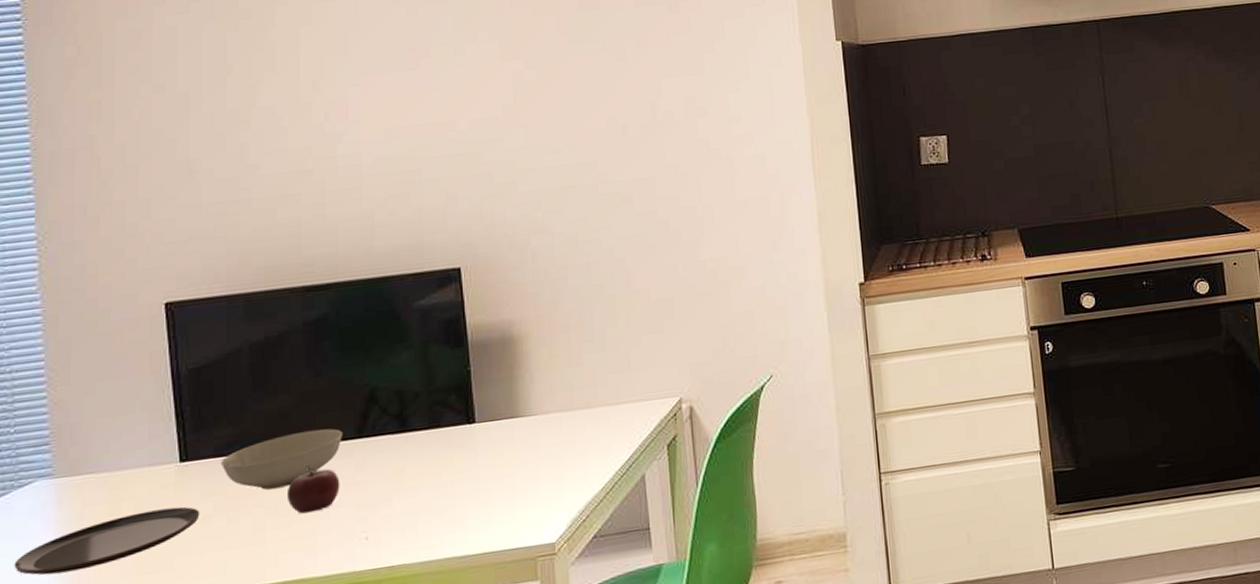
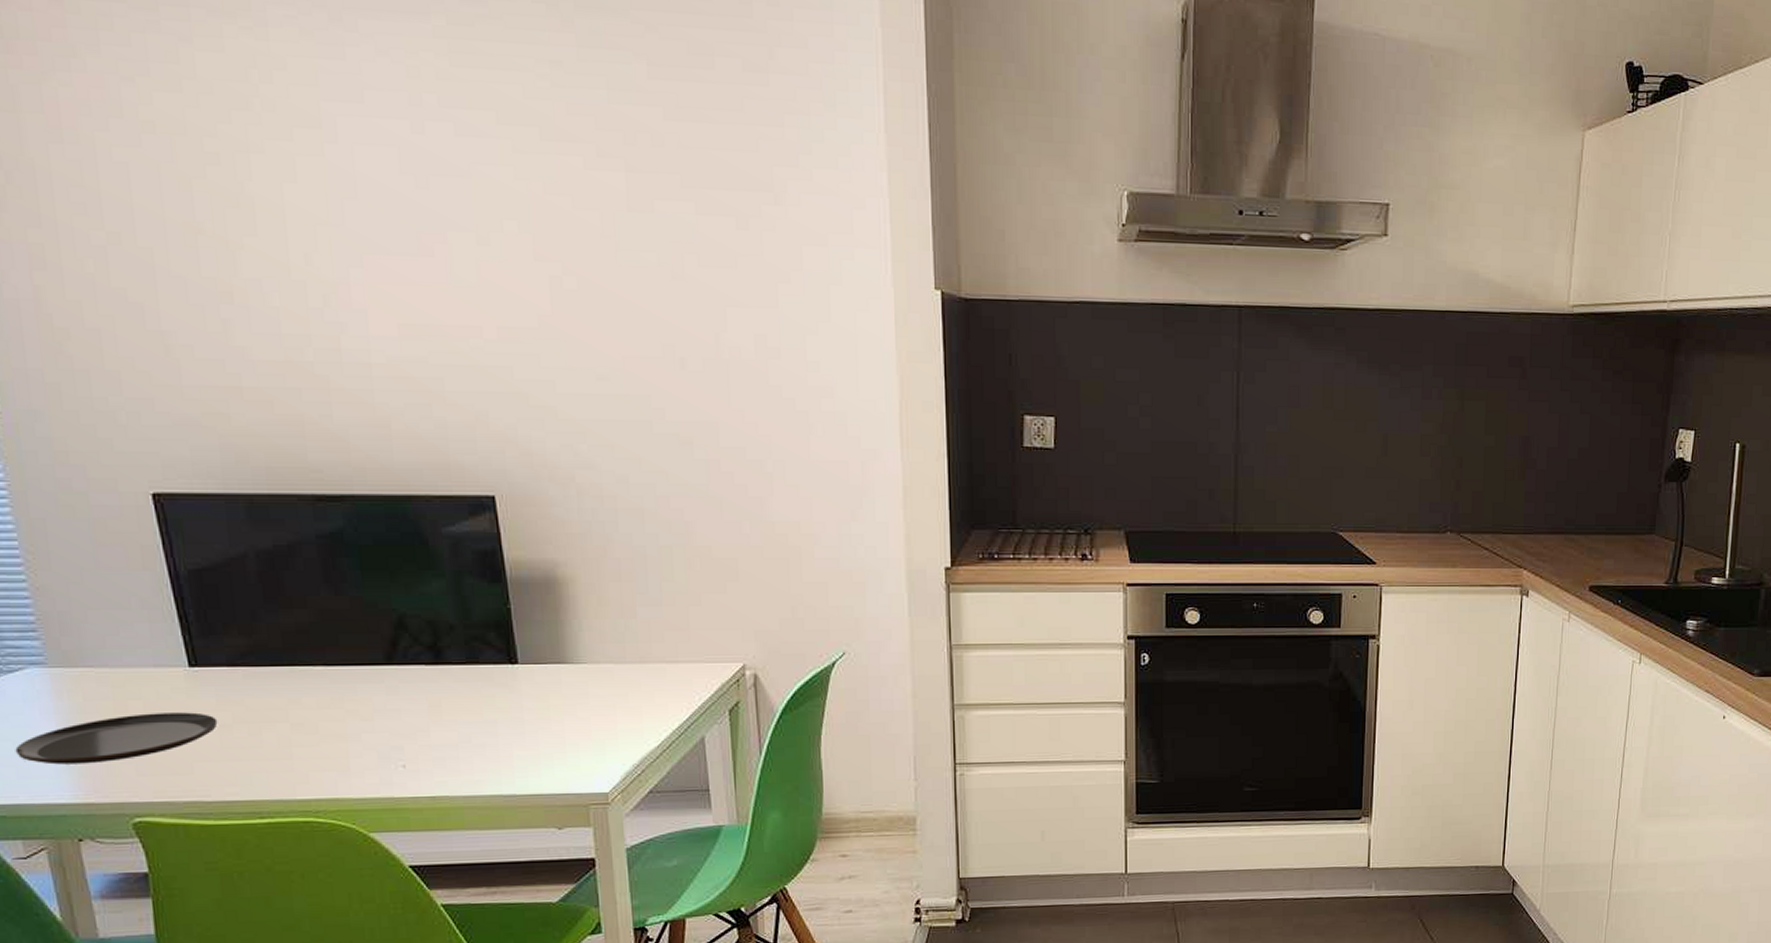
bowl: present [220,428,343,490] -> none [234,650,371,706]
fruit: present [288,465,340,514] -> none [313,686,372,734]

